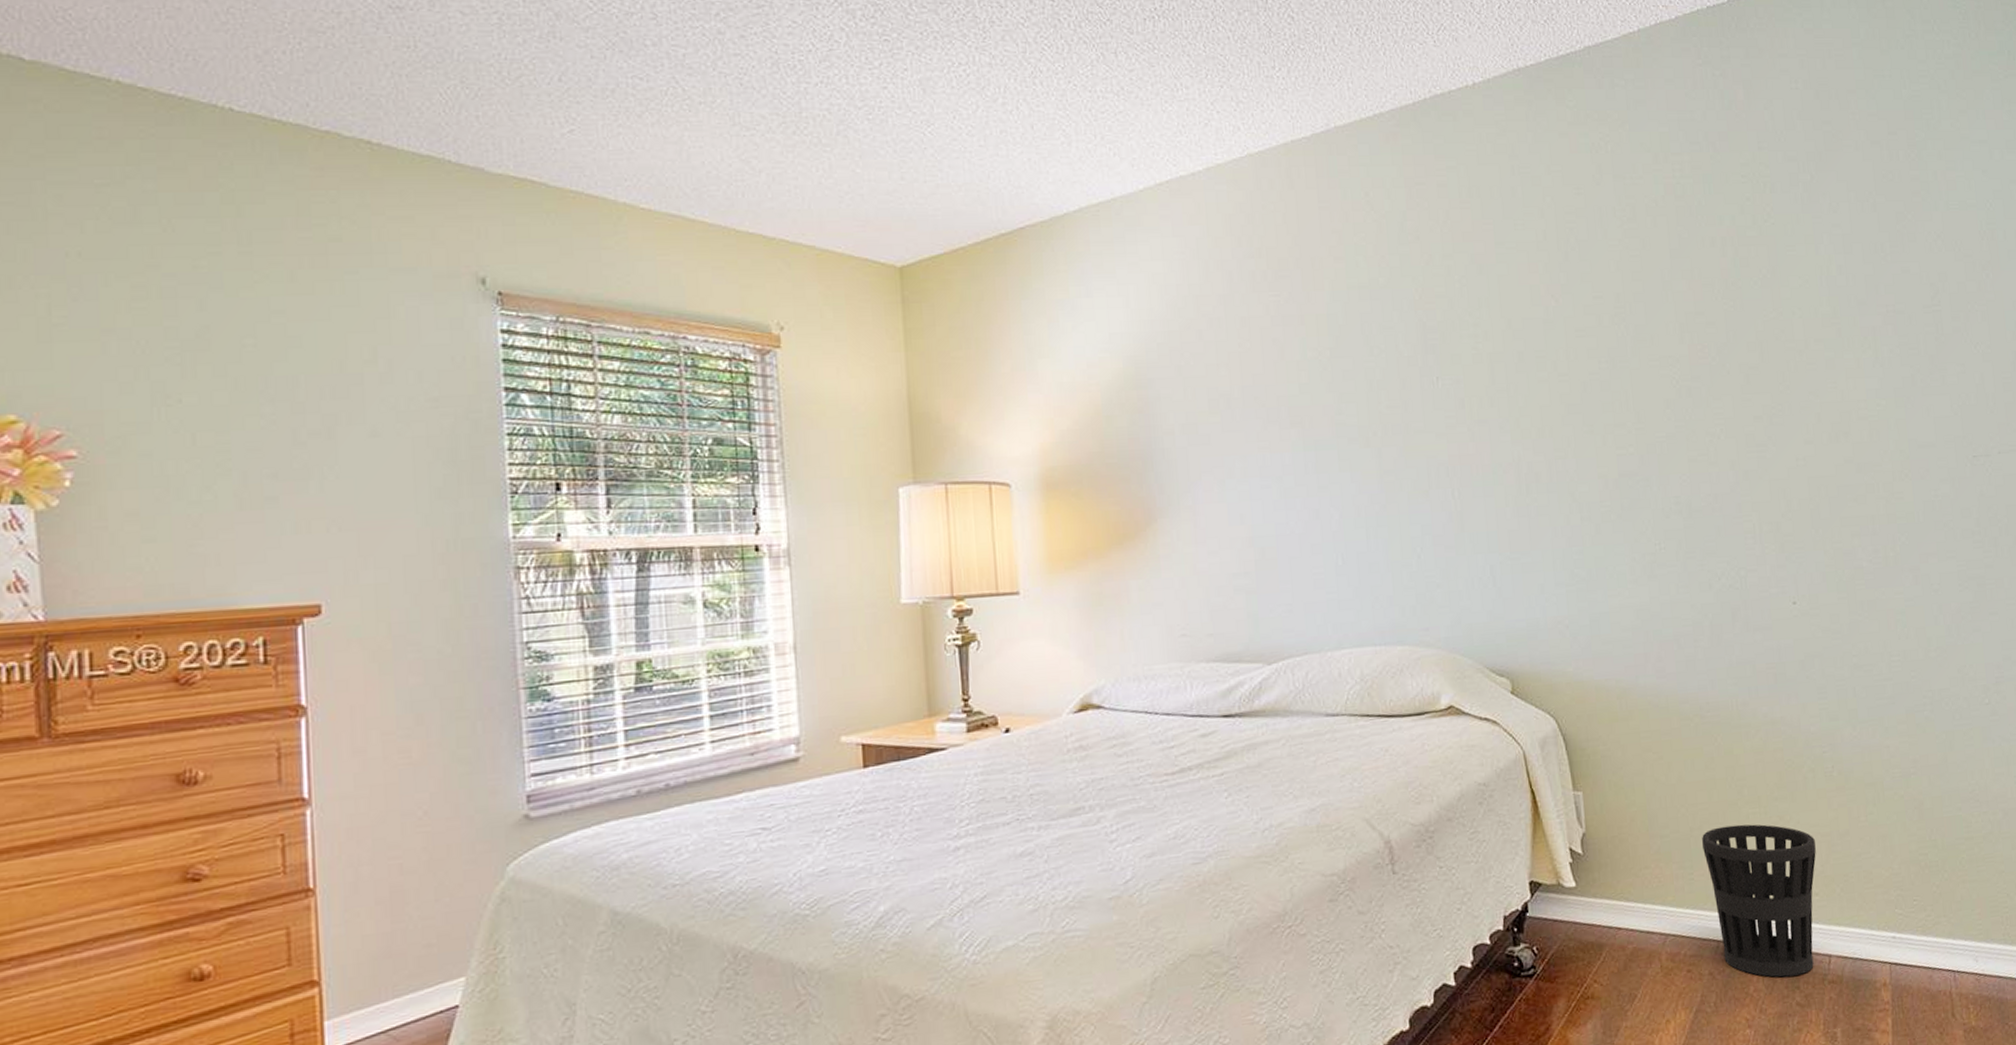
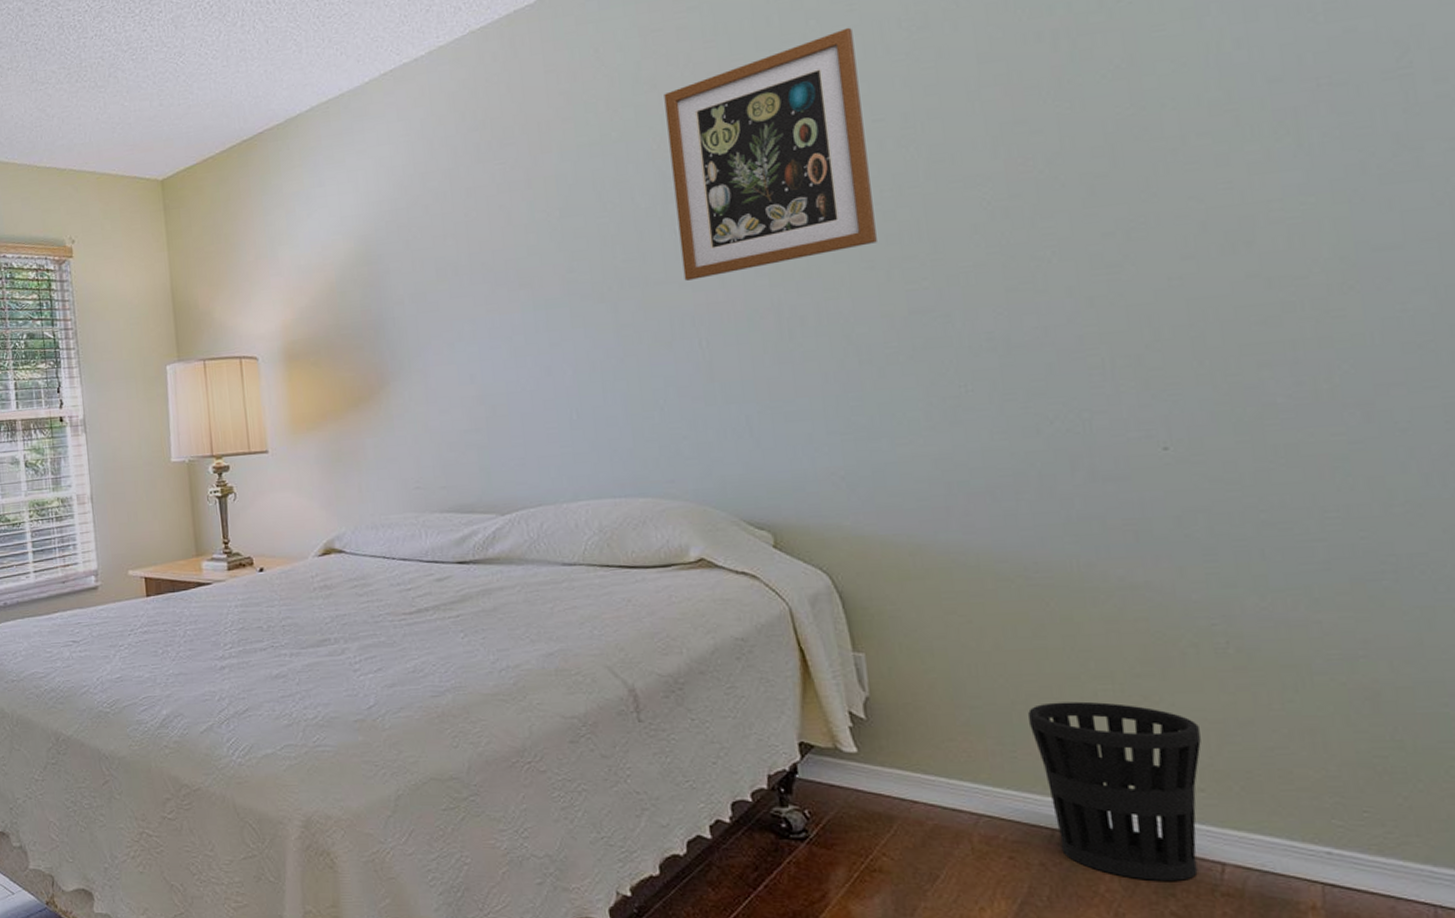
wall art: none [1425,209,1596,431] -> present [664,27,877,281]

